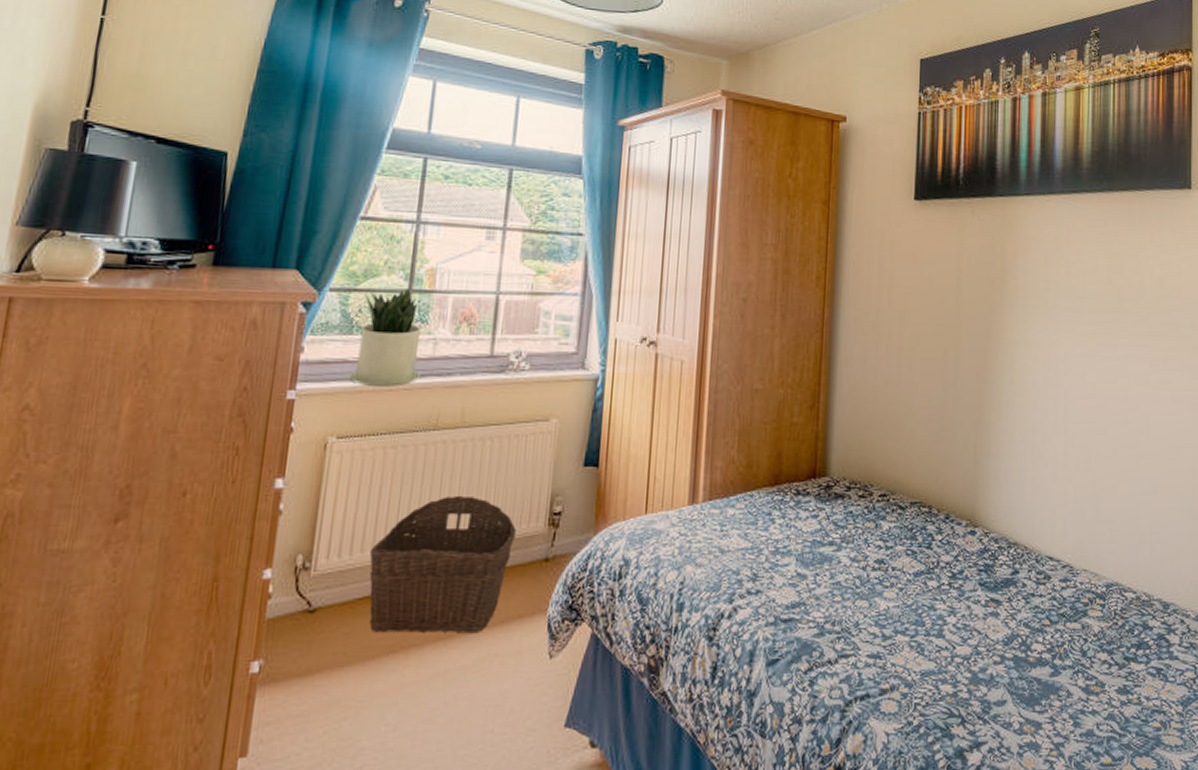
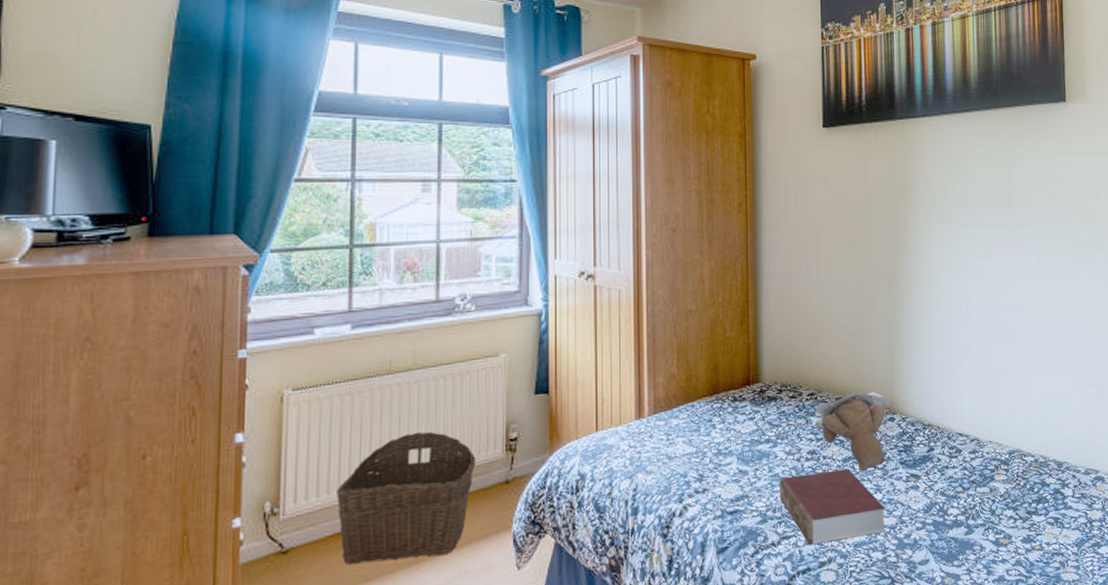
planter: present [348,287,421,388] -> none [298,243,370,340]
book: none [841,584,959,667] -> present [780,468,886,545]
stuffed animal: none [885,497,971,589] -> present [814,392,890,471]

